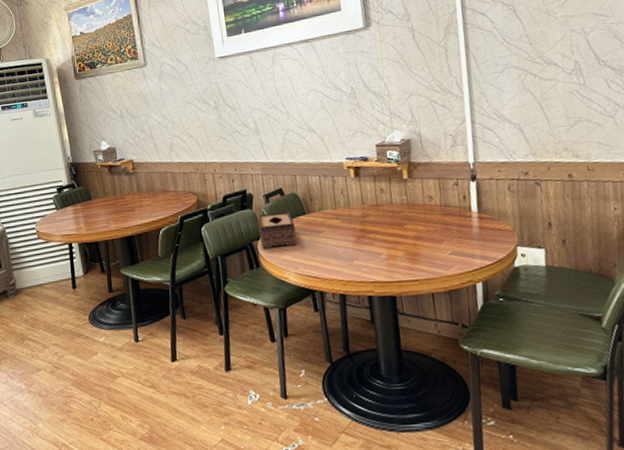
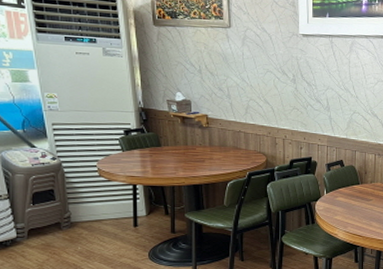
tissue box: present [257,212,297,248] -> none [318,180,349,209]

